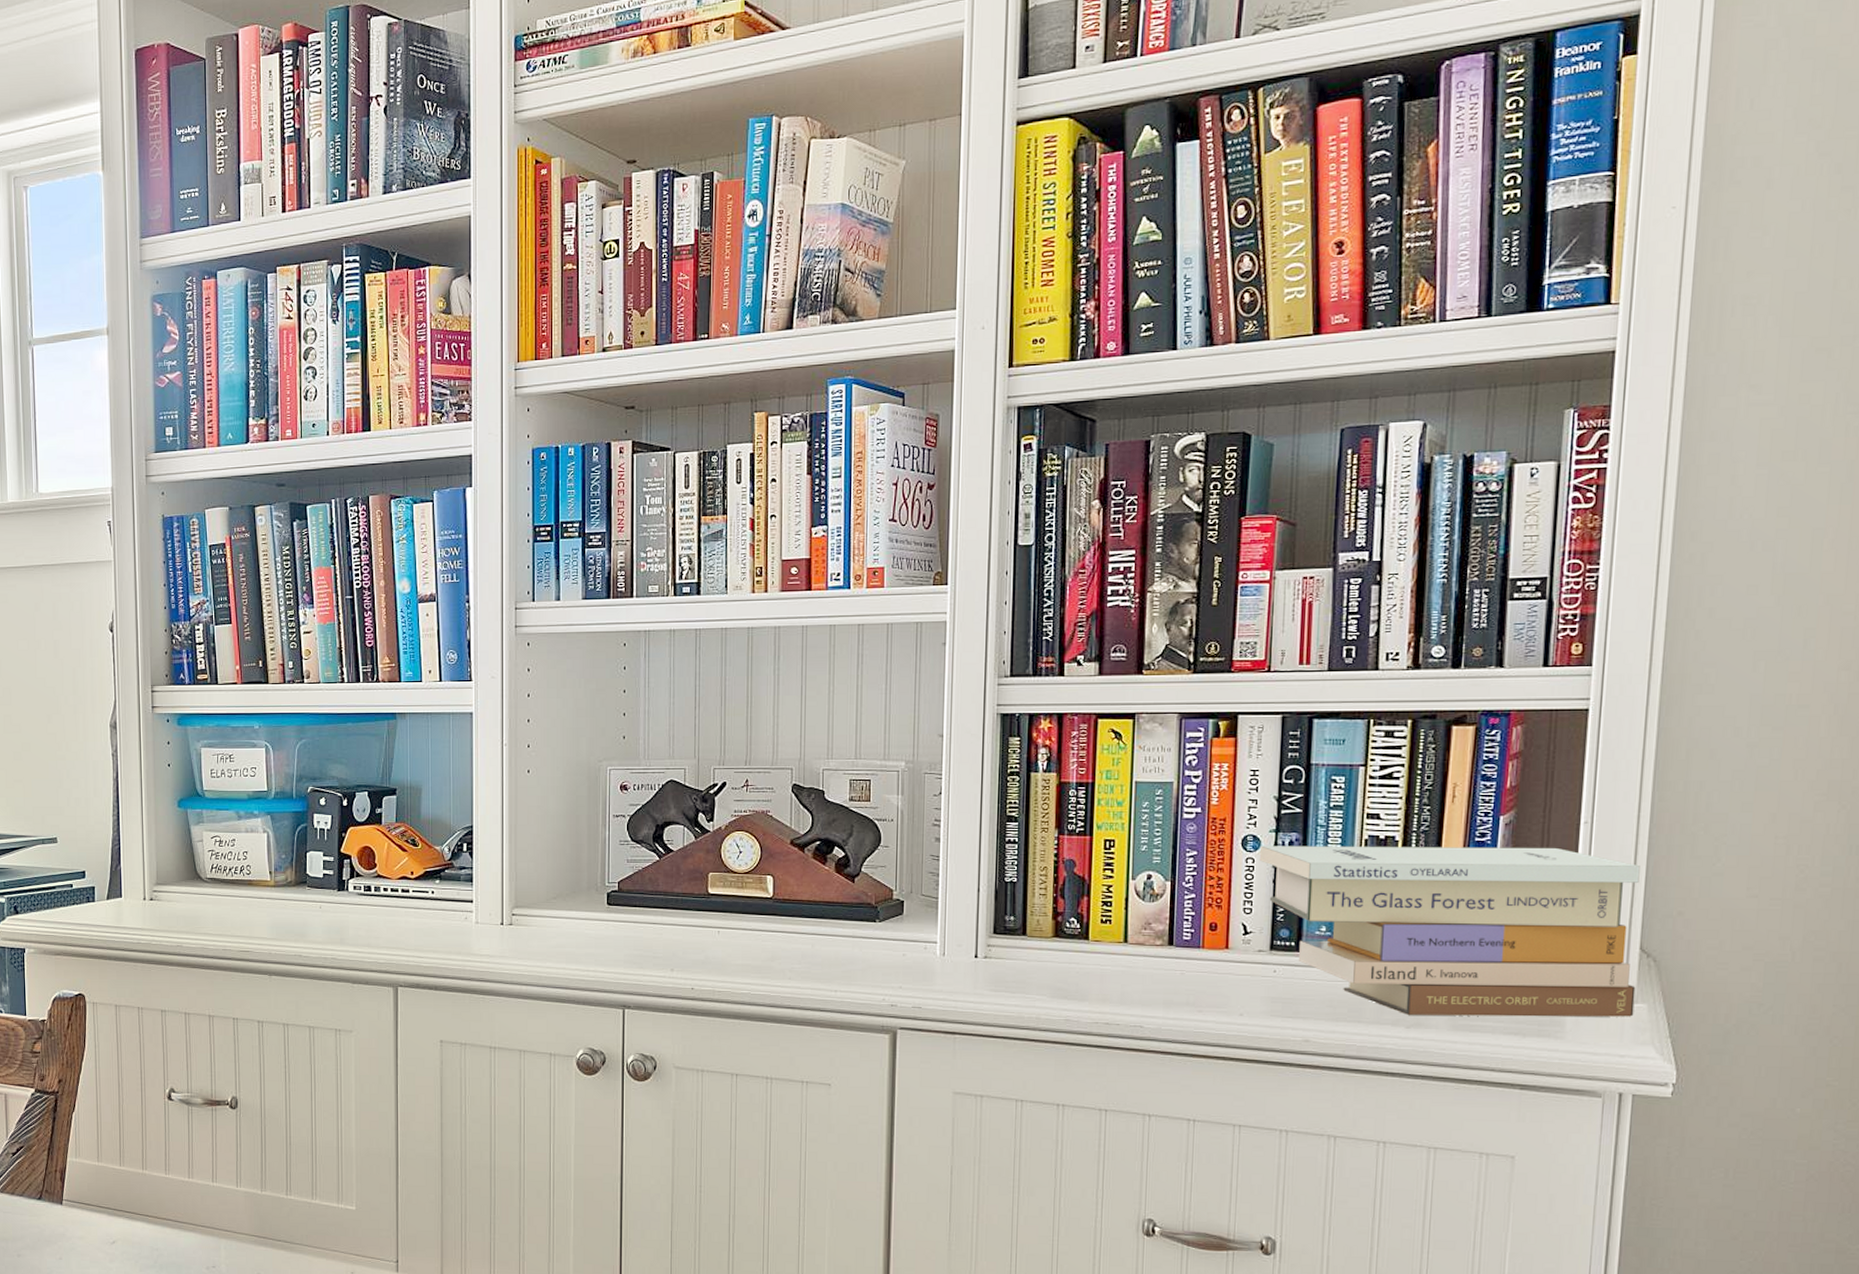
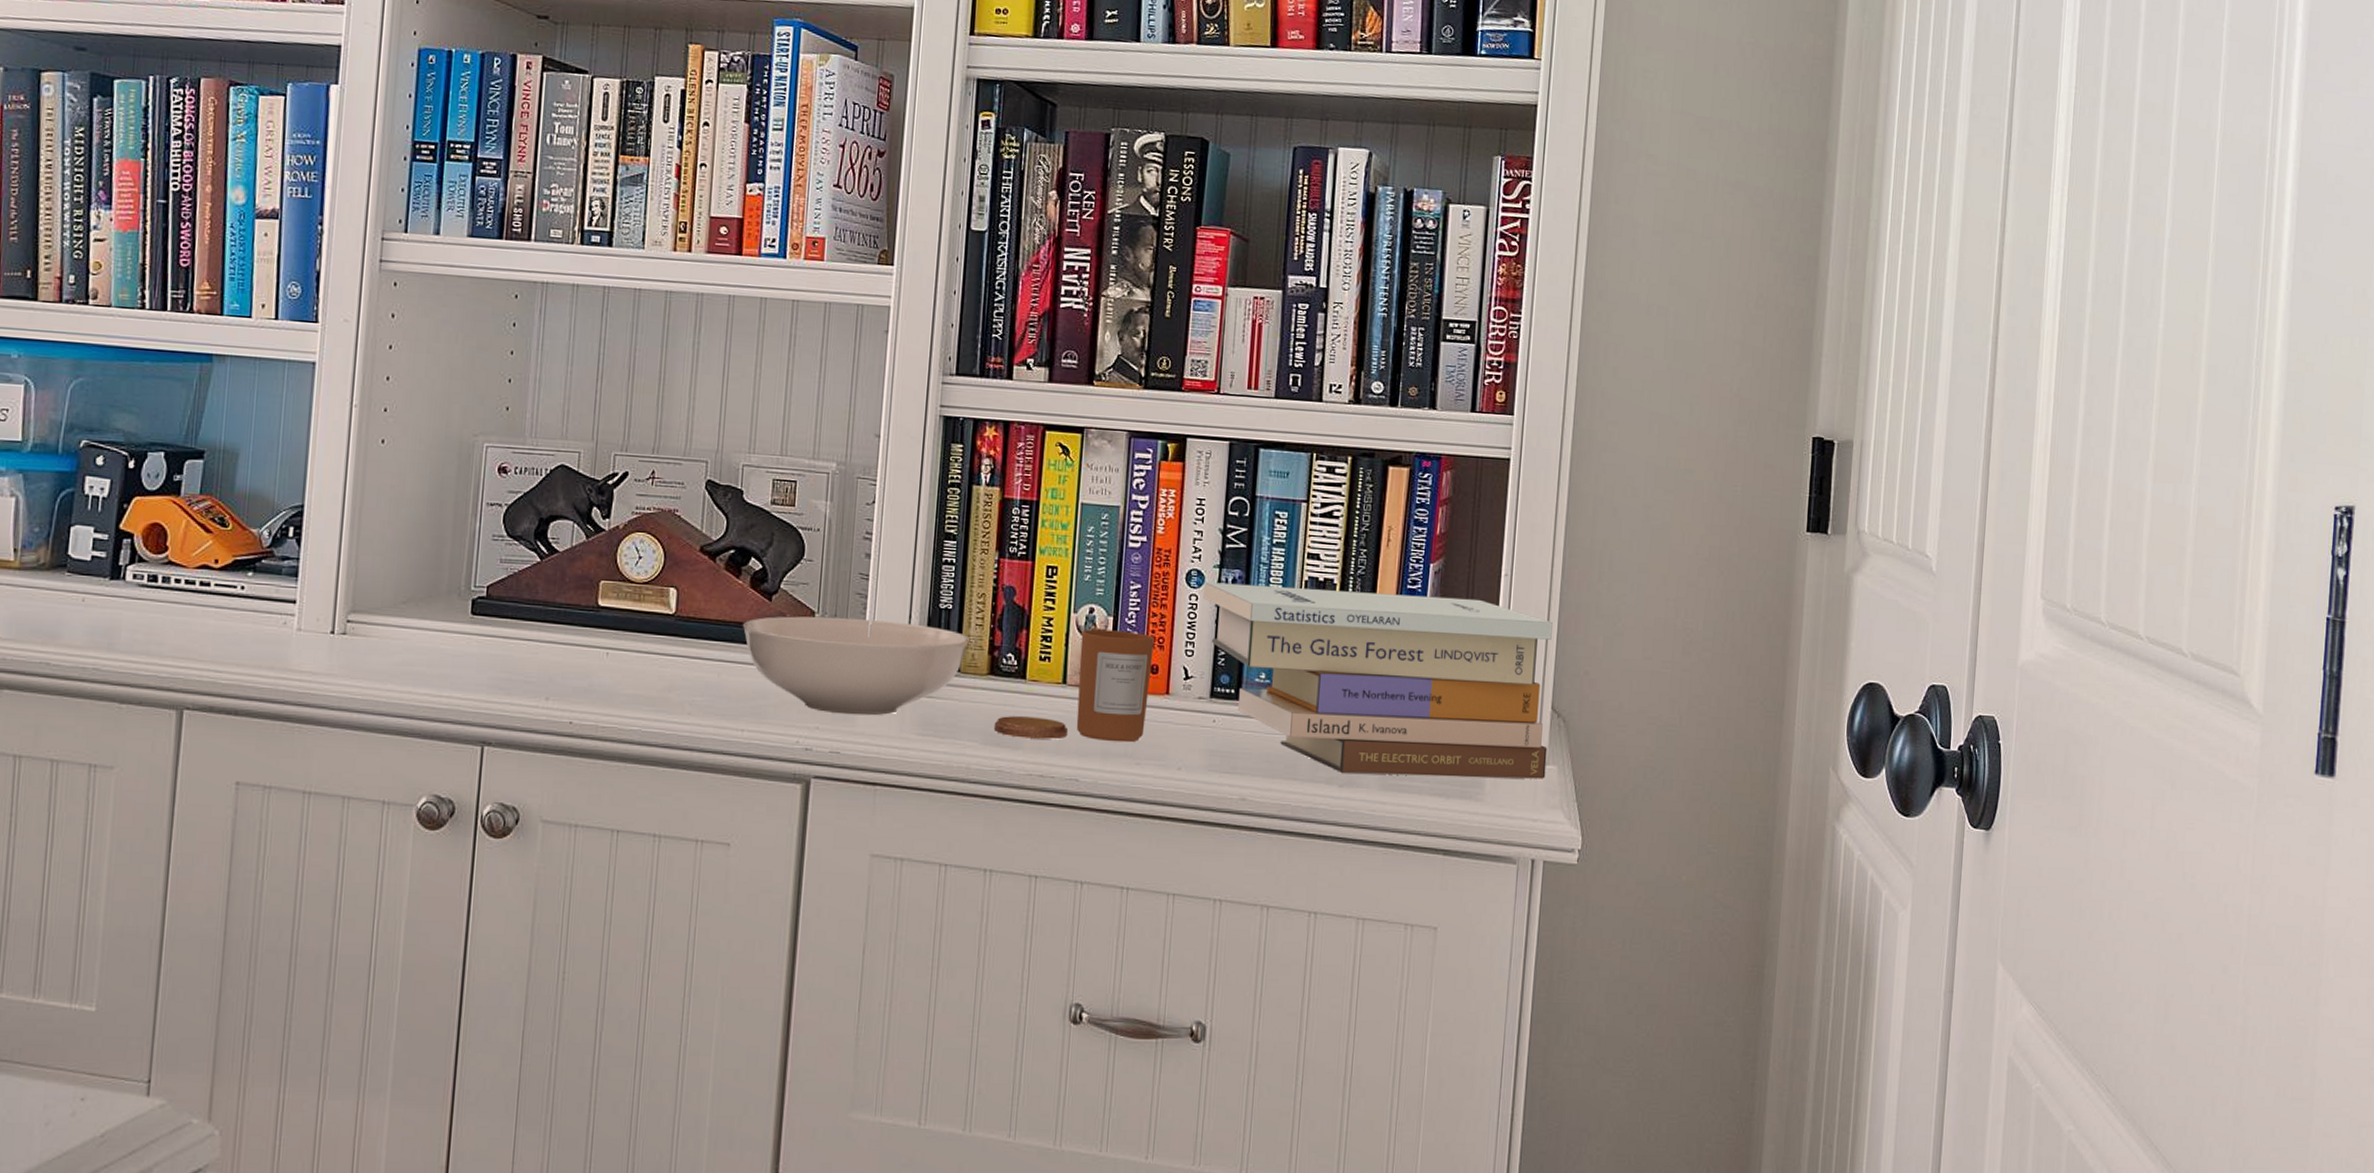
bowl: none [830,893,1035,976] -> present [742,616,971,716]
candle: none [1060,893,1212,993] -> present [993,629,1154,743]

